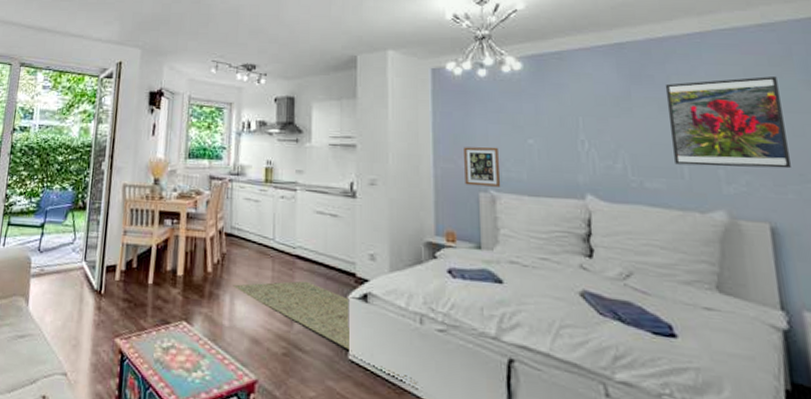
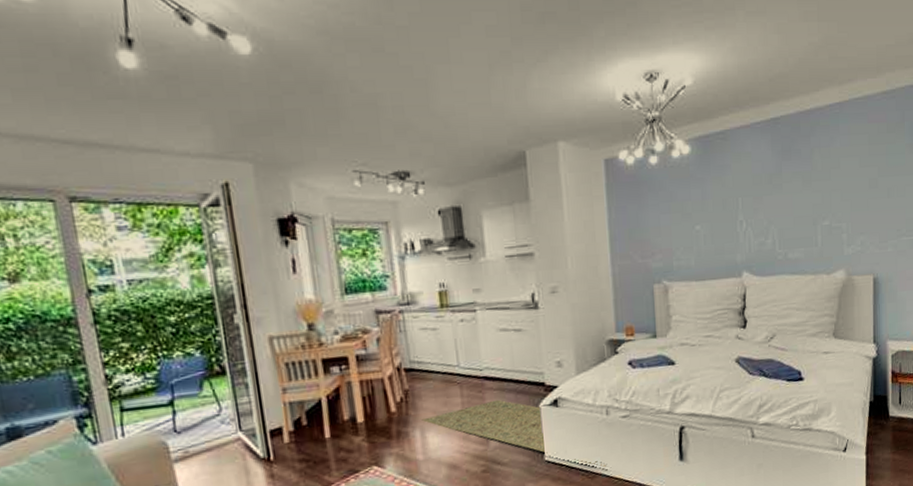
picture frame: present [464,146,501,187] -> none [639,237,673,279]
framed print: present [665,76,791,169] -> none [809,143,892,234]

